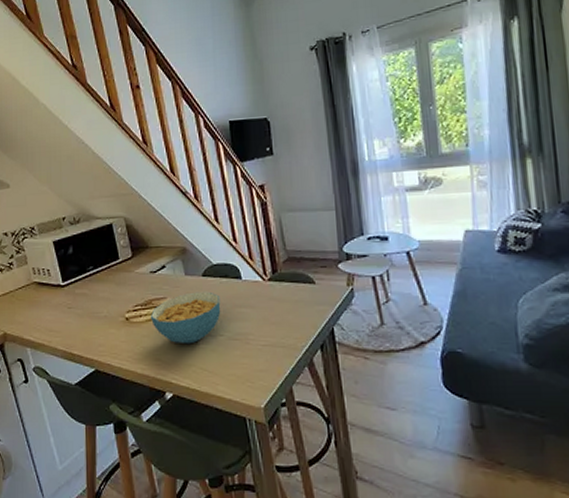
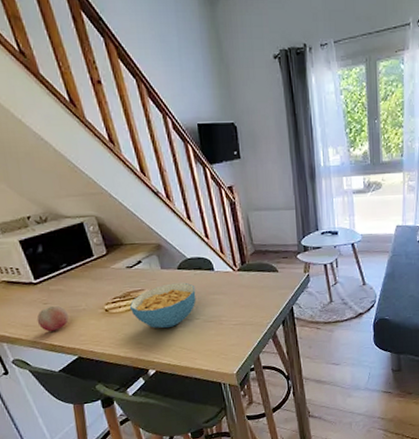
fruit: none [60,311,90,339] -> present [37,306,69,332]

